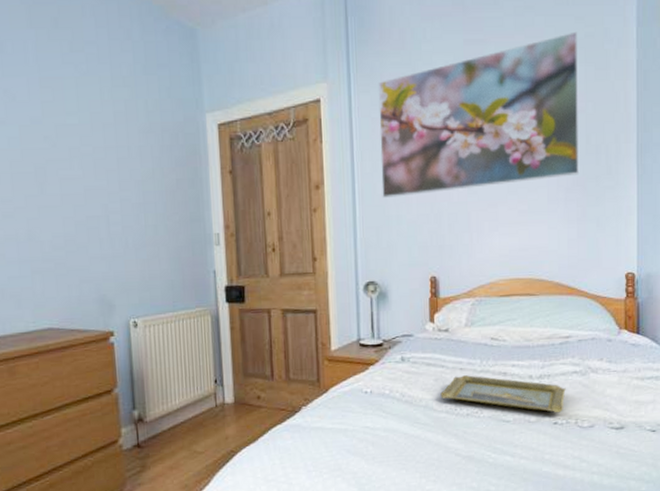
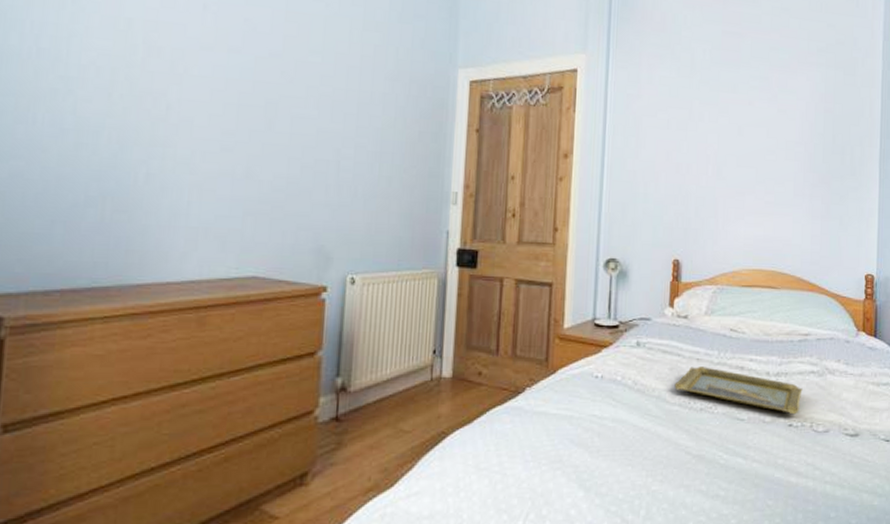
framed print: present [378,31,579,199] -> none [631,37,828,176]

